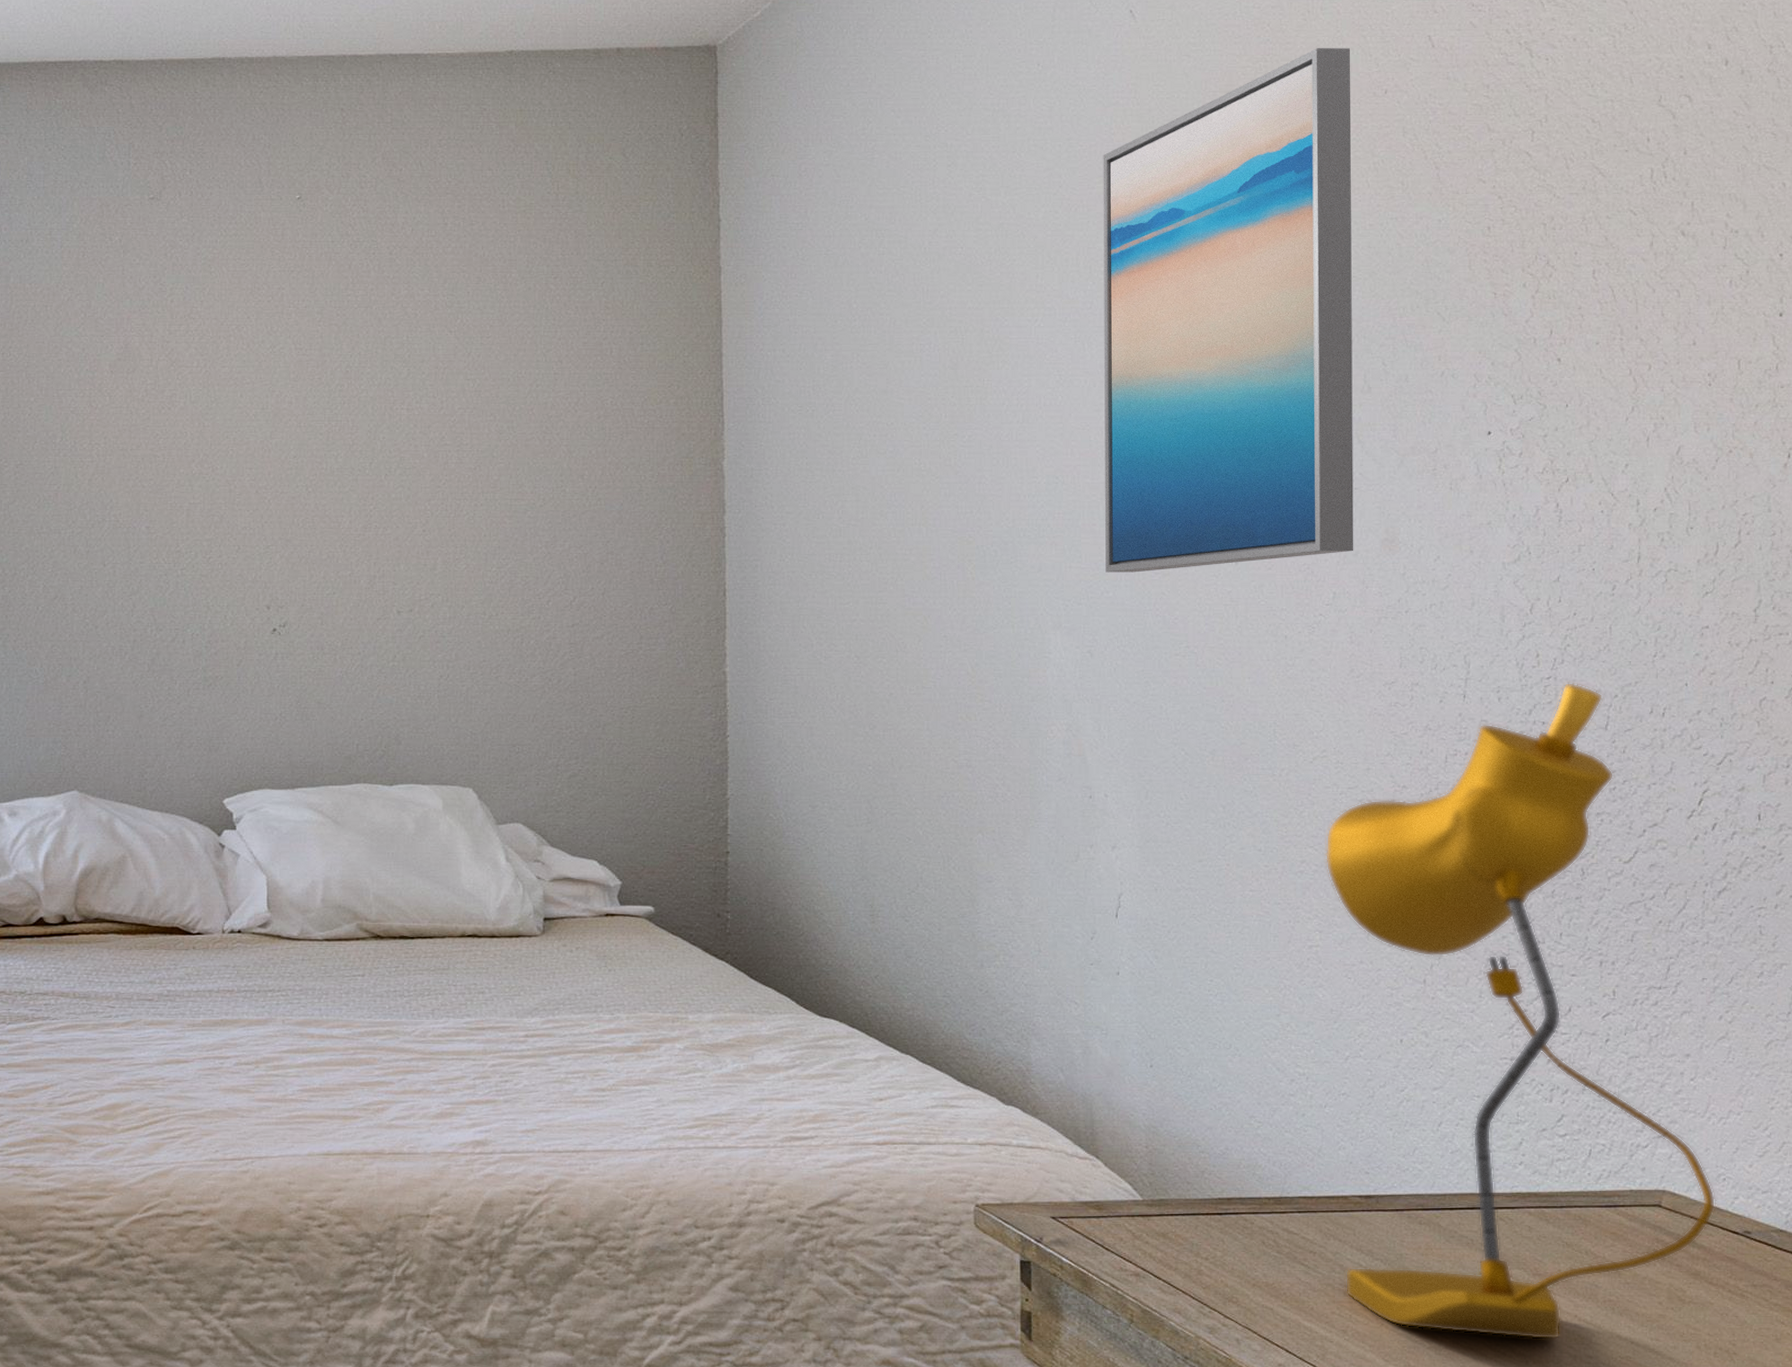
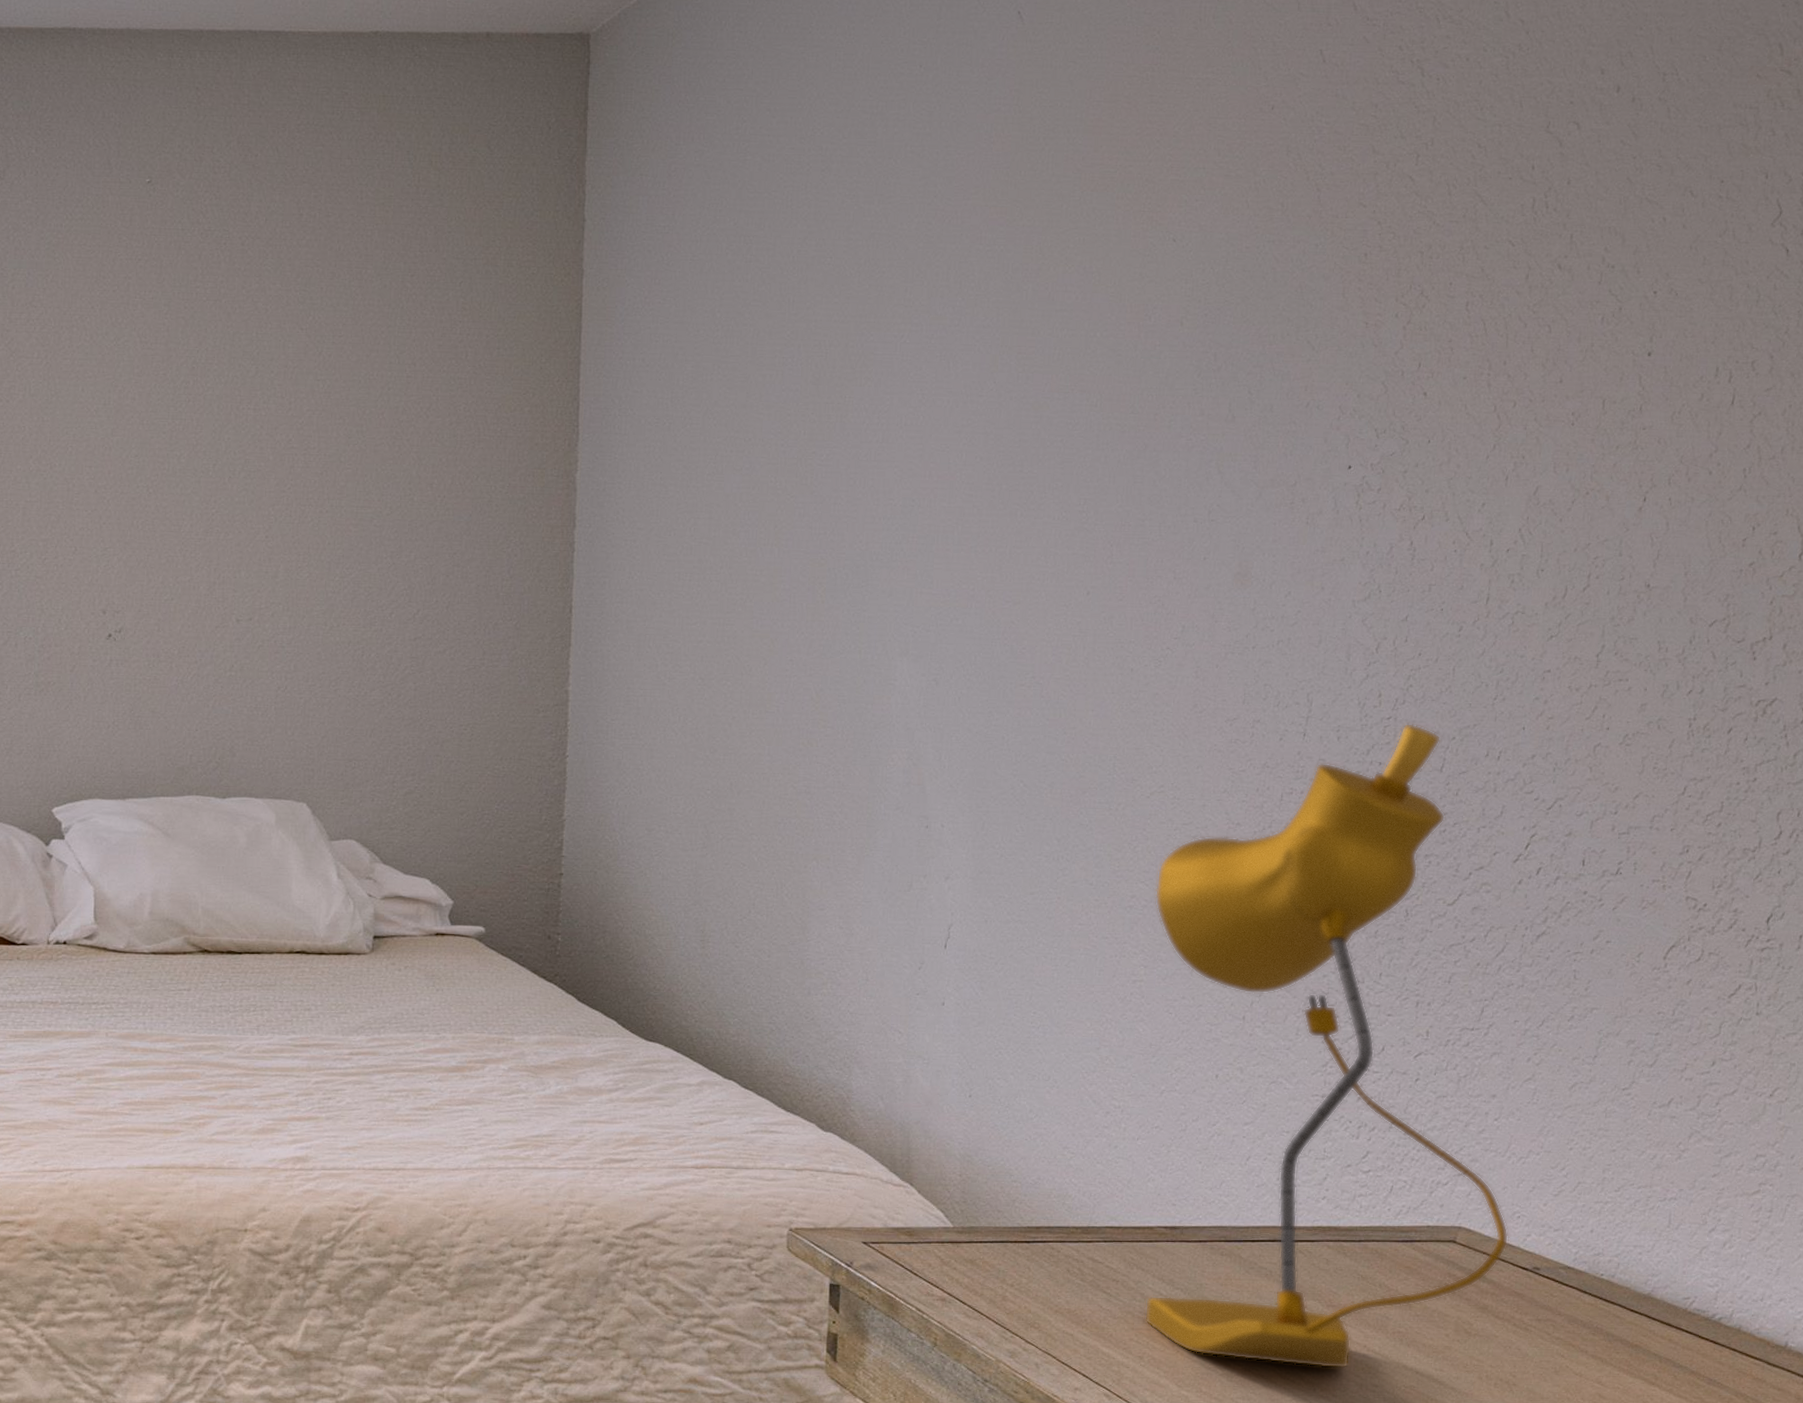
wall art: present [1103,48,1354,573] -> none [956,59,1240,600]

